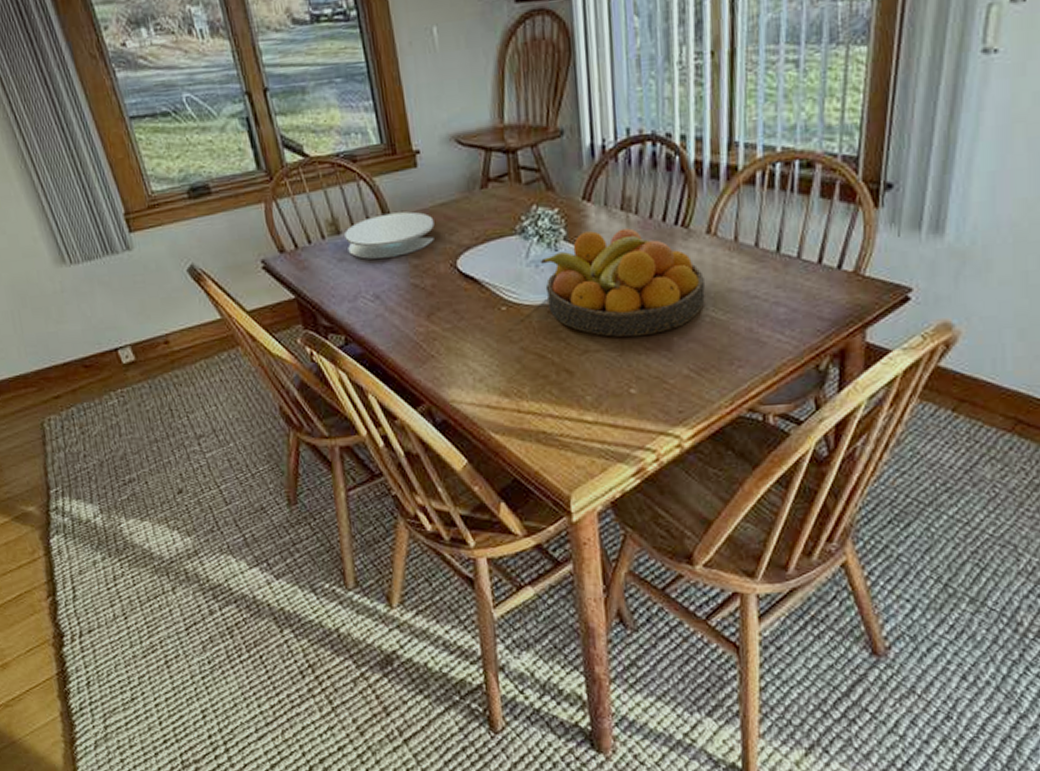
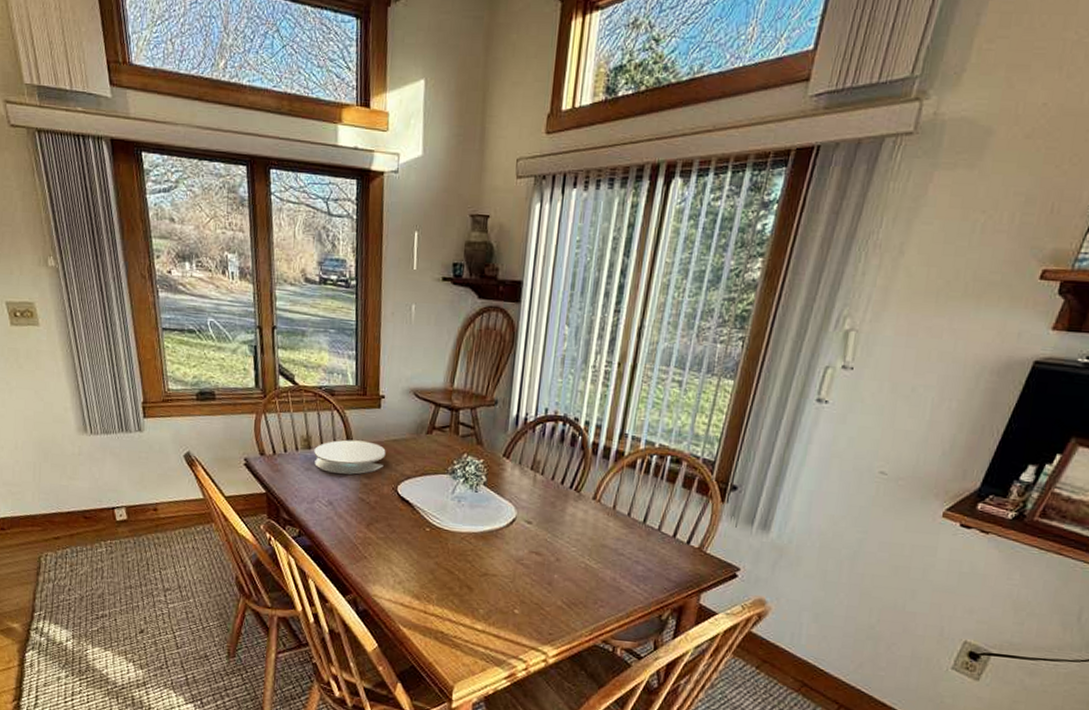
fruit bowl: present [540,228,705,337] -> none [462,481,586,570]

